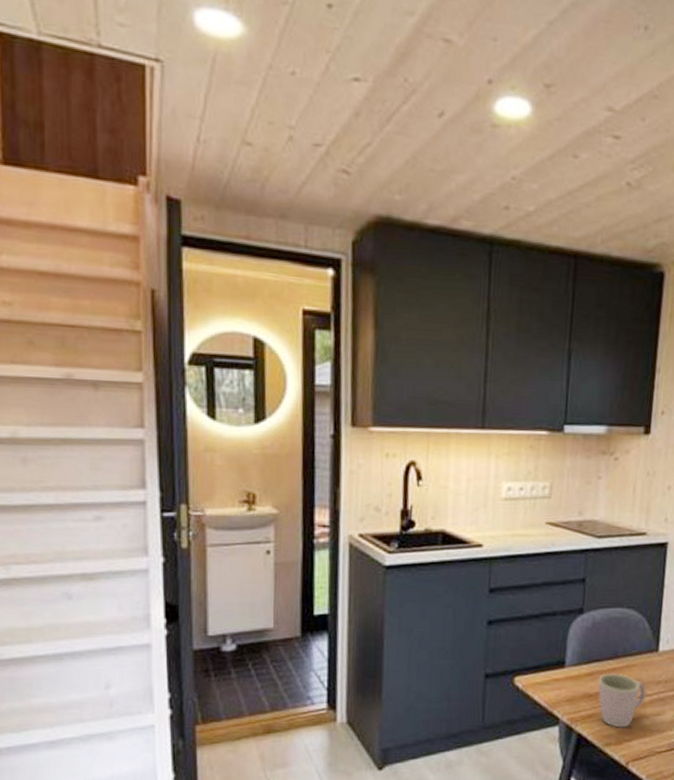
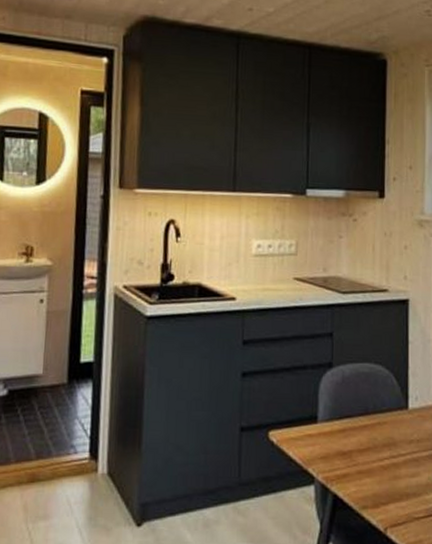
mug: present [598,673,647,728] -> none [350,430,400,490]

